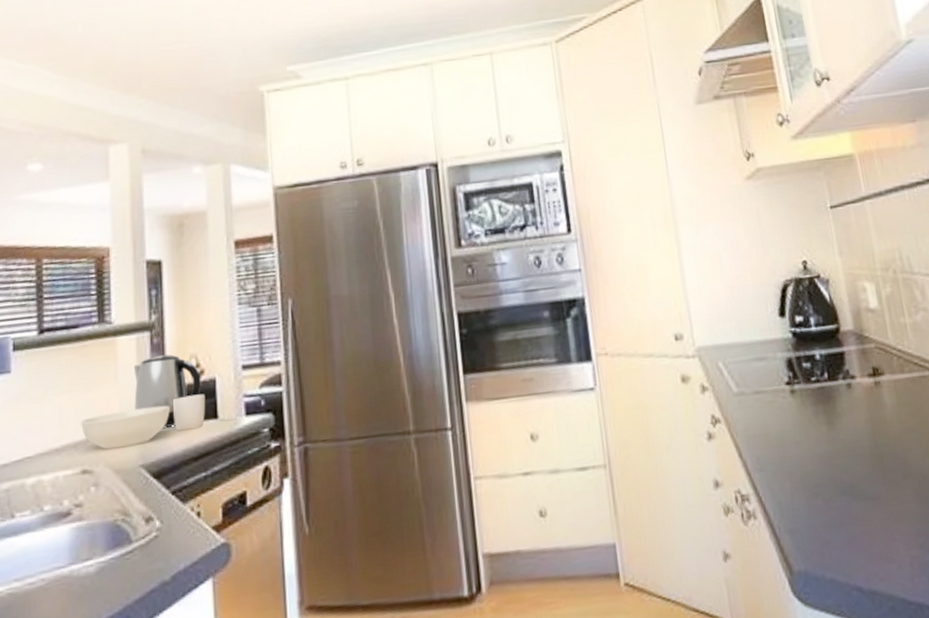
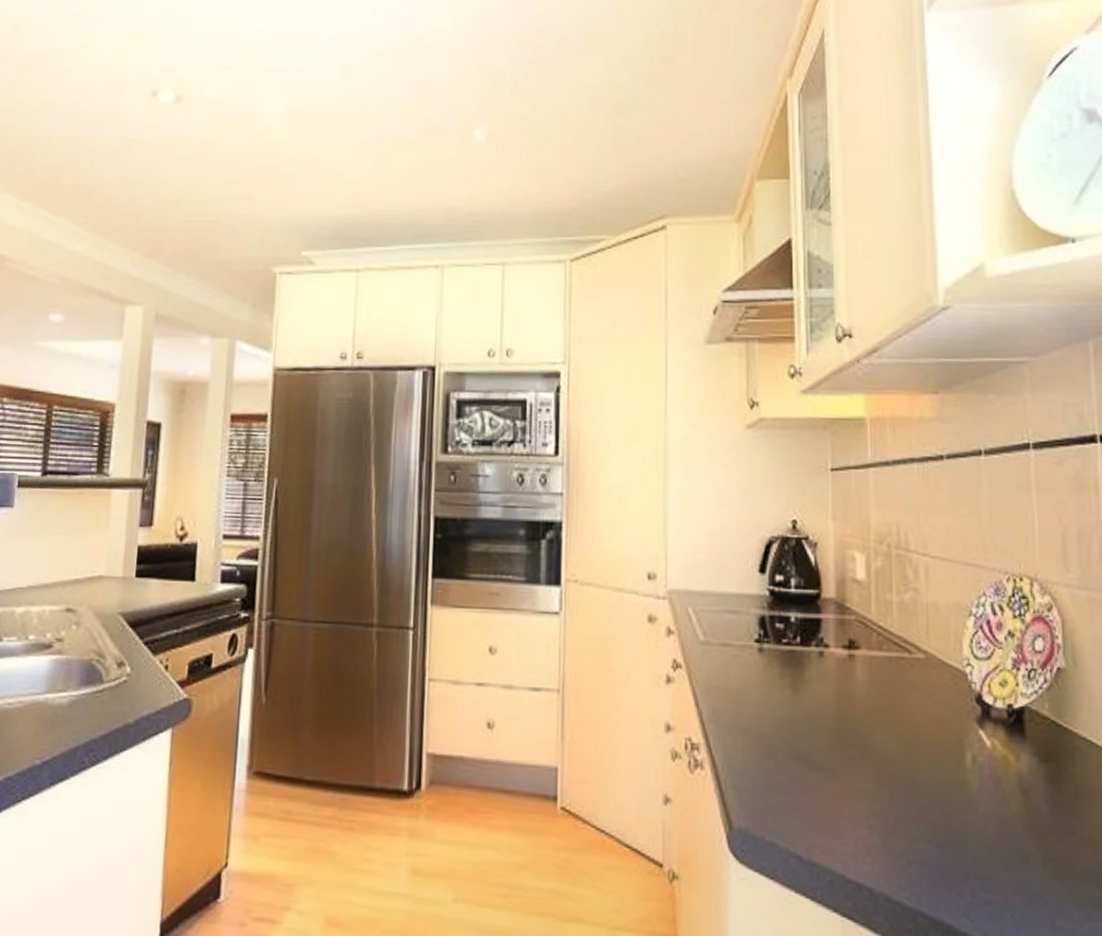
bowl: present [80,405,171,450] -> none [69,559,153,594]
kettle: present [133,354,201,429] -> none [120,513,184,583]
mug: present [172,394,206,432] -> none [154,555,186,589]

